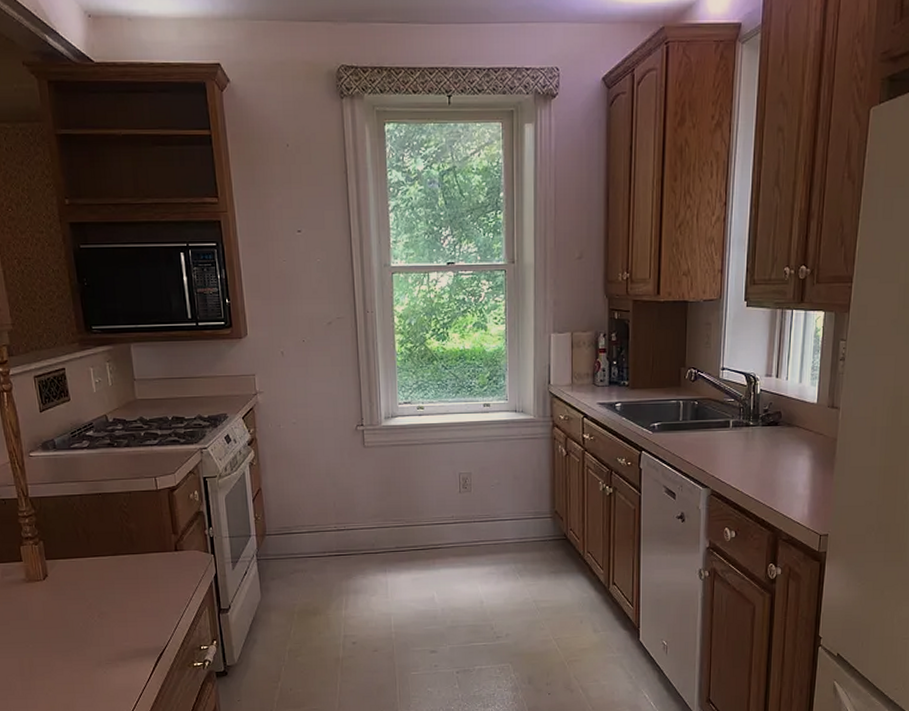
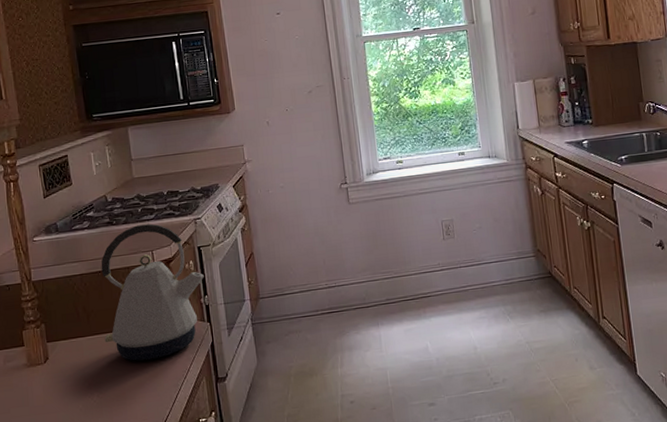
kettle: none [101,449,209,586] -> present [101,224,204,361]

